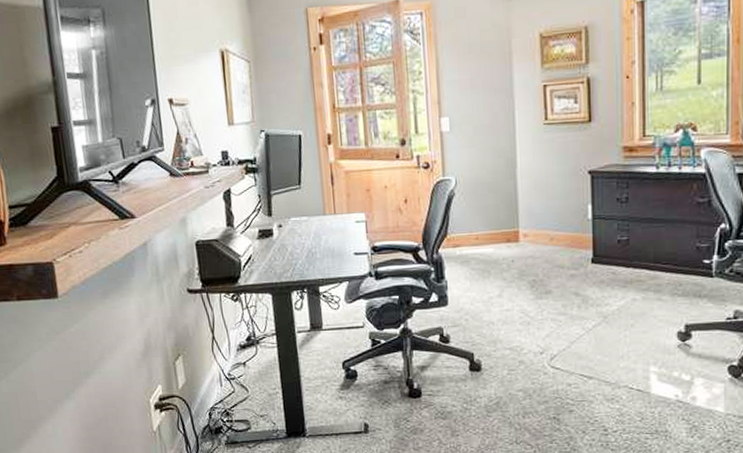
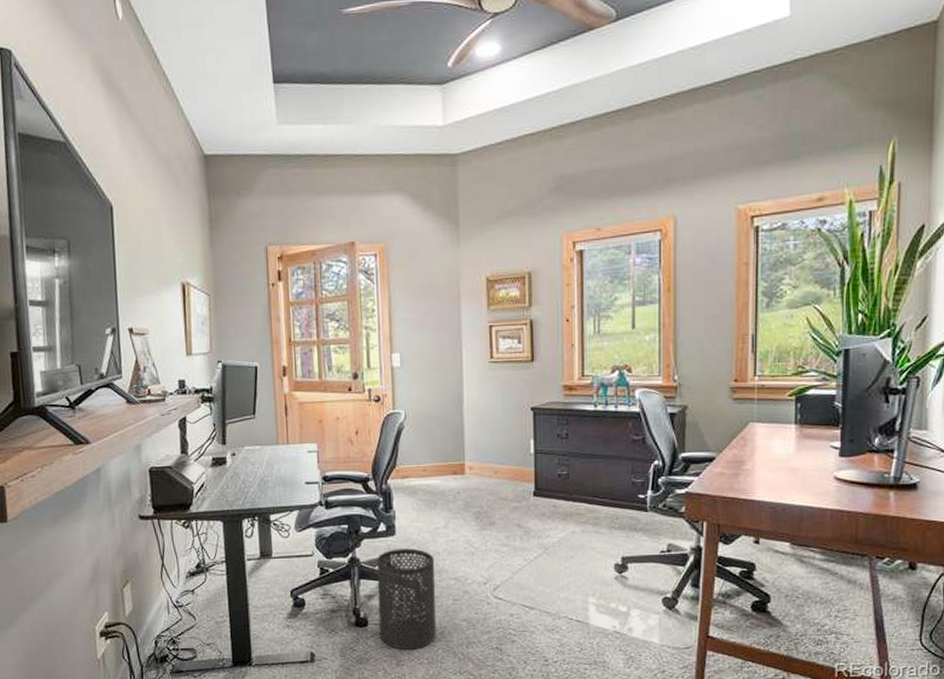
trash can: none [429,318,492,420] -> present [377,548,436,650]

